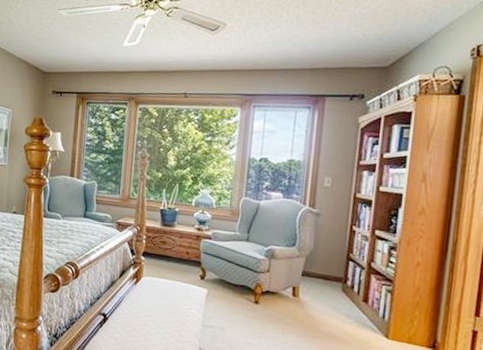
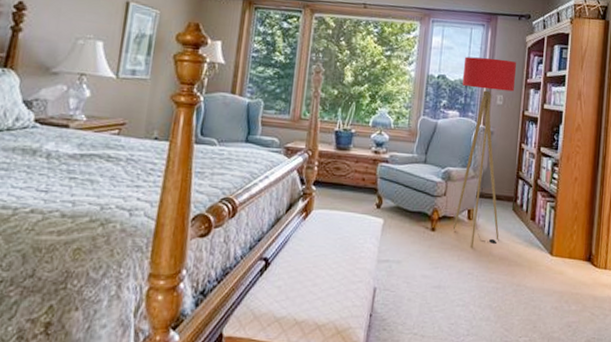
floor lamp: none [276,139,347,323] -> present [452,56,516,248]

